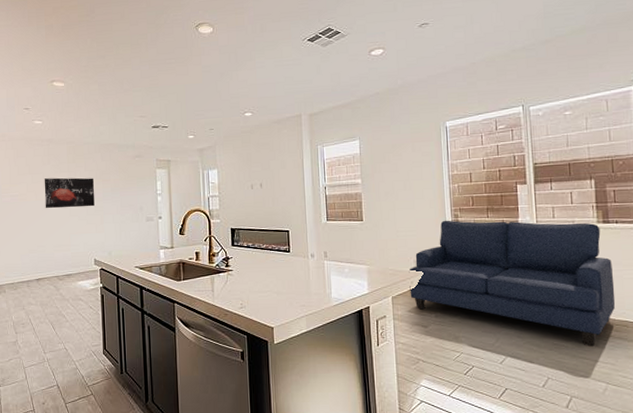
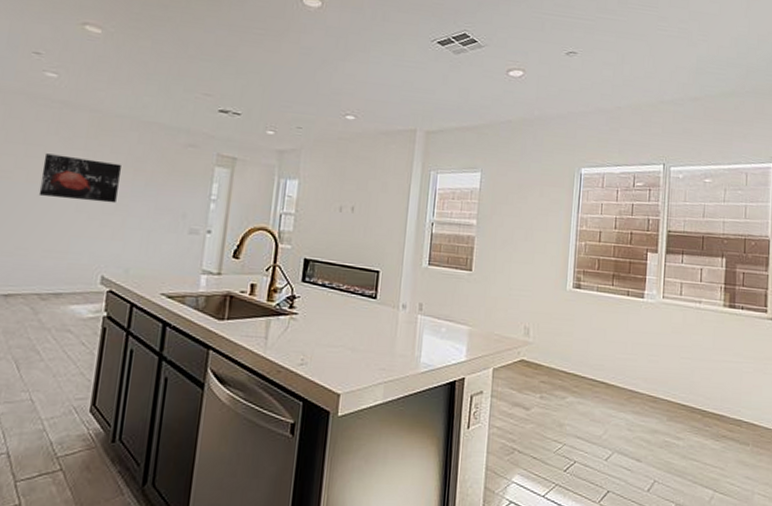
sofa: present [409,220,616,346] -> none [514,282,734,447]

